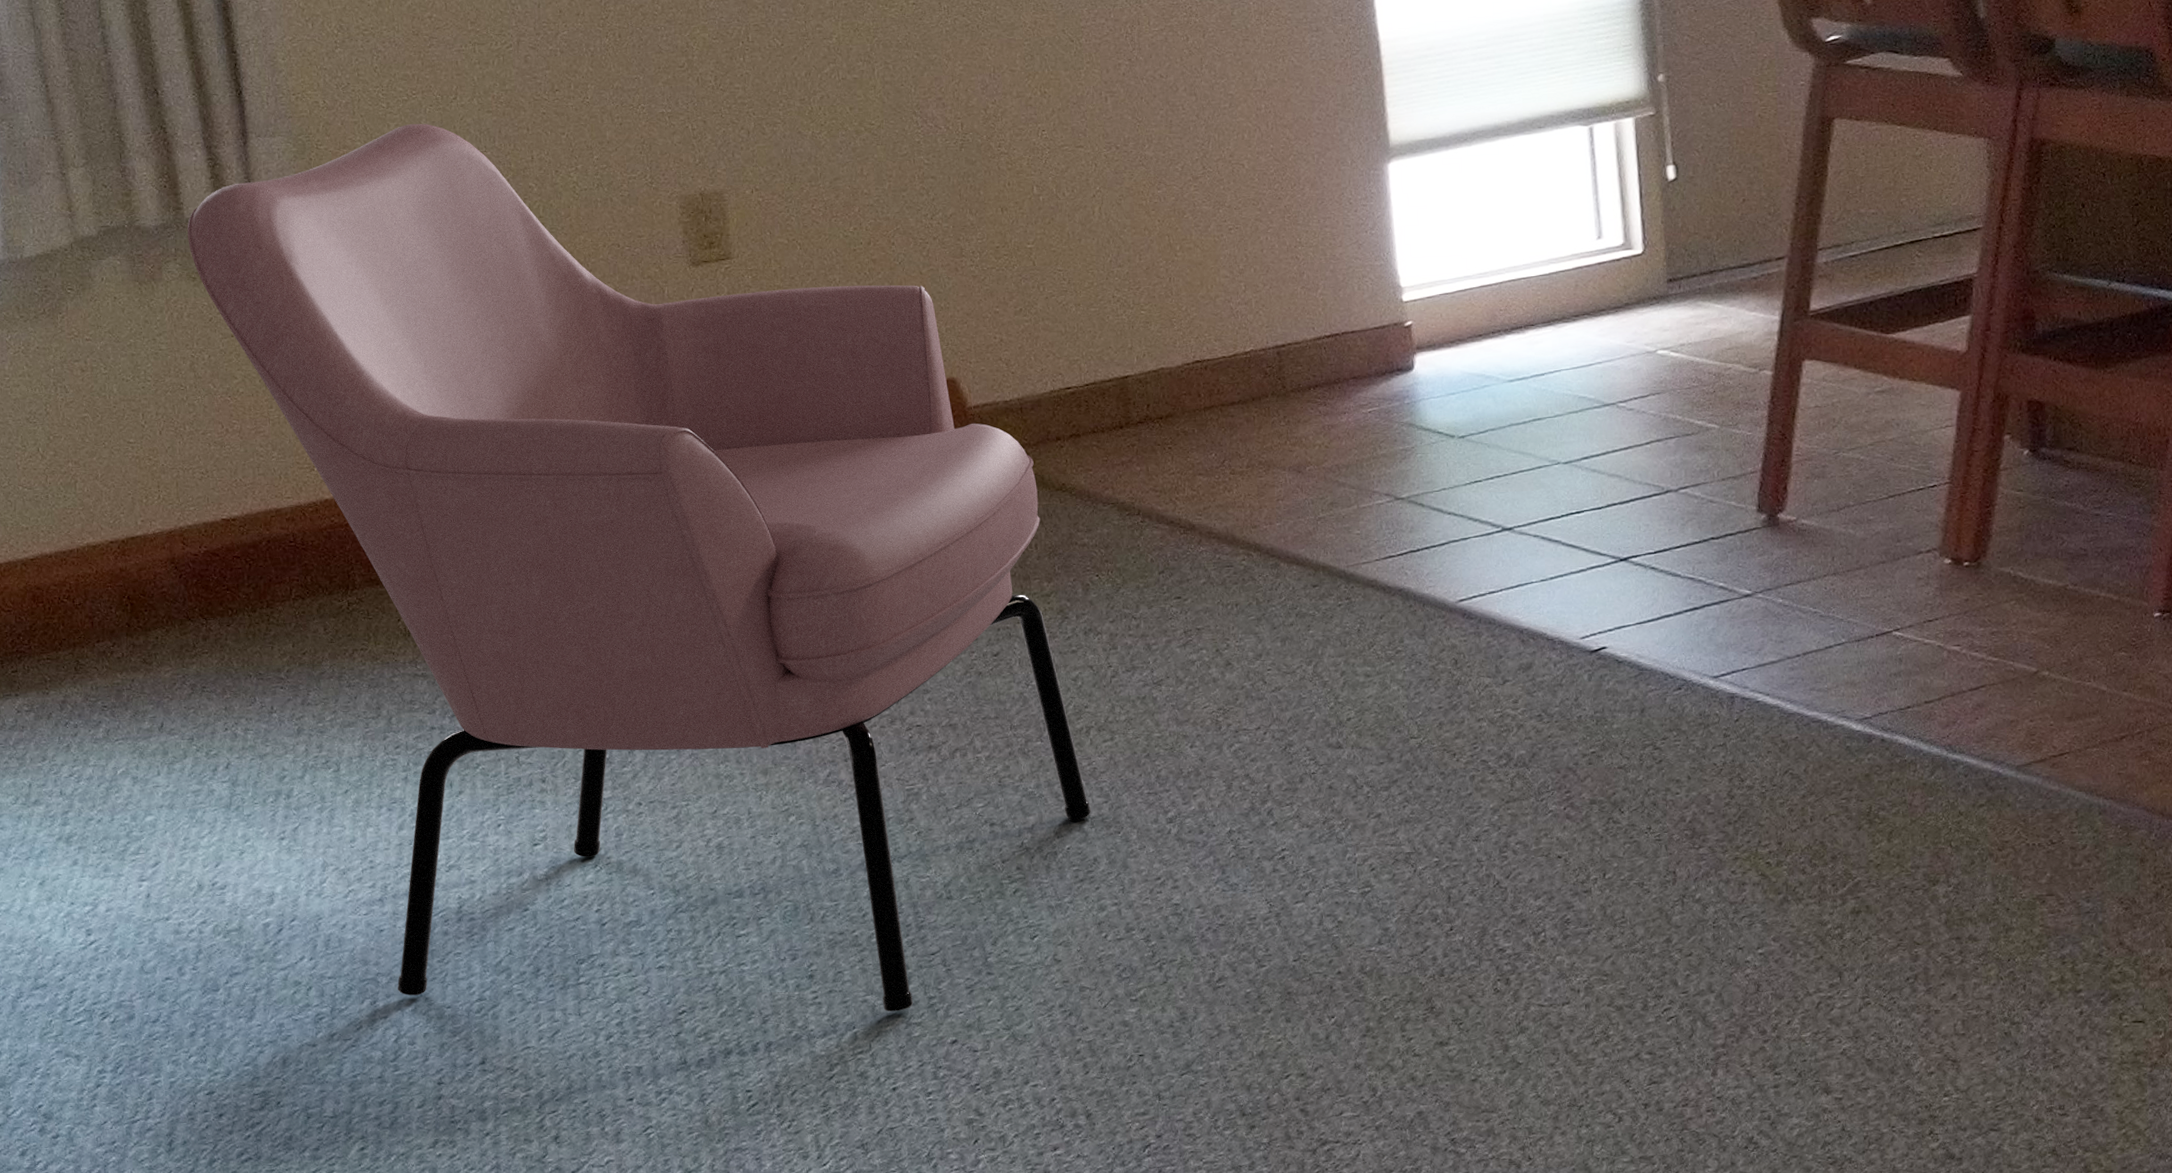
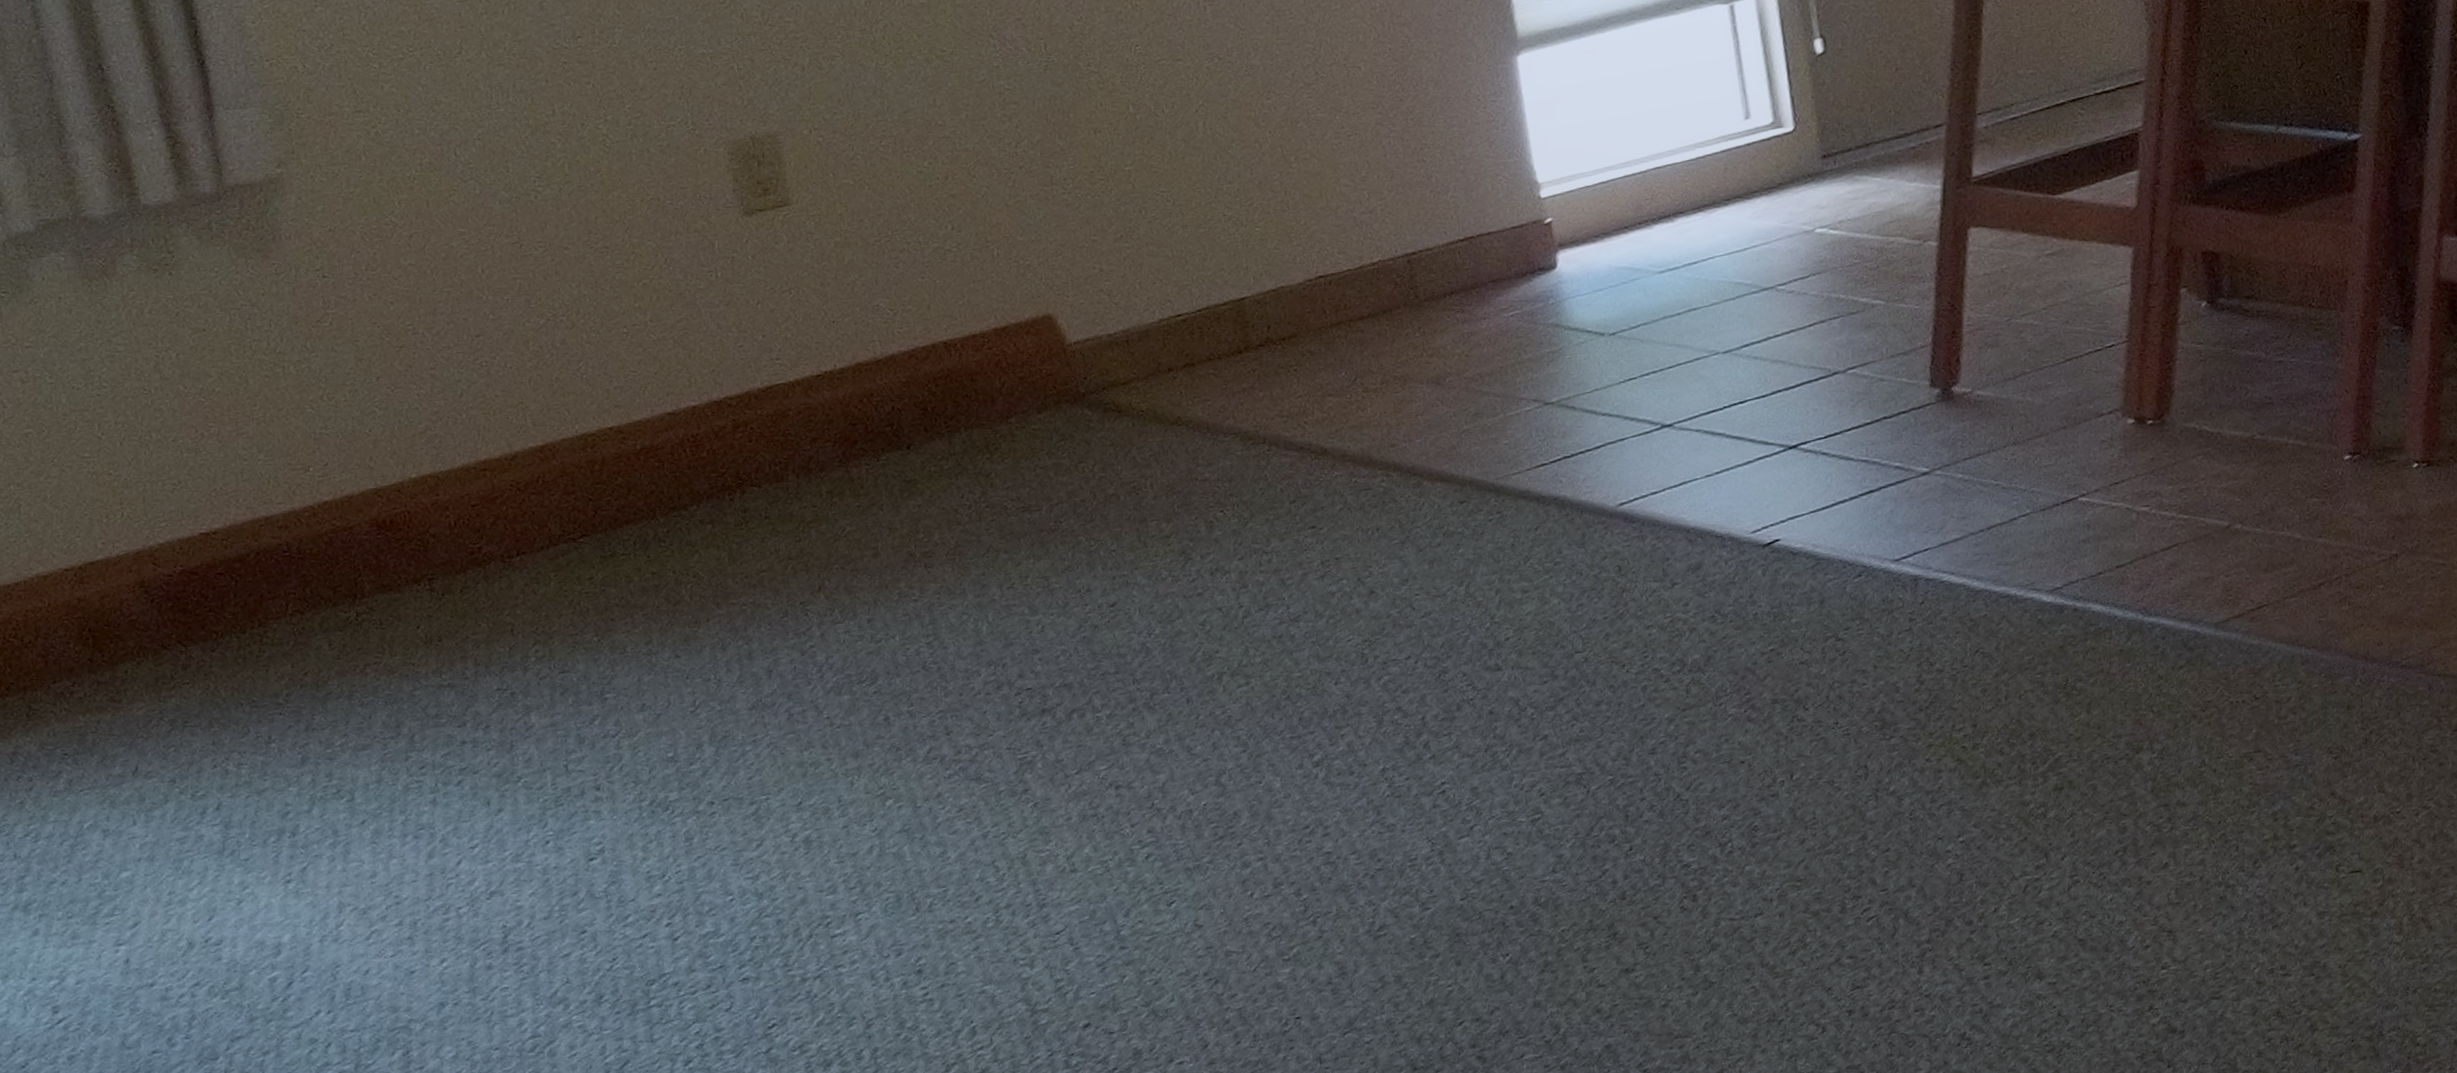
armchair: present [187,123,1091,1012] -> none [144,82,1228,1041]

